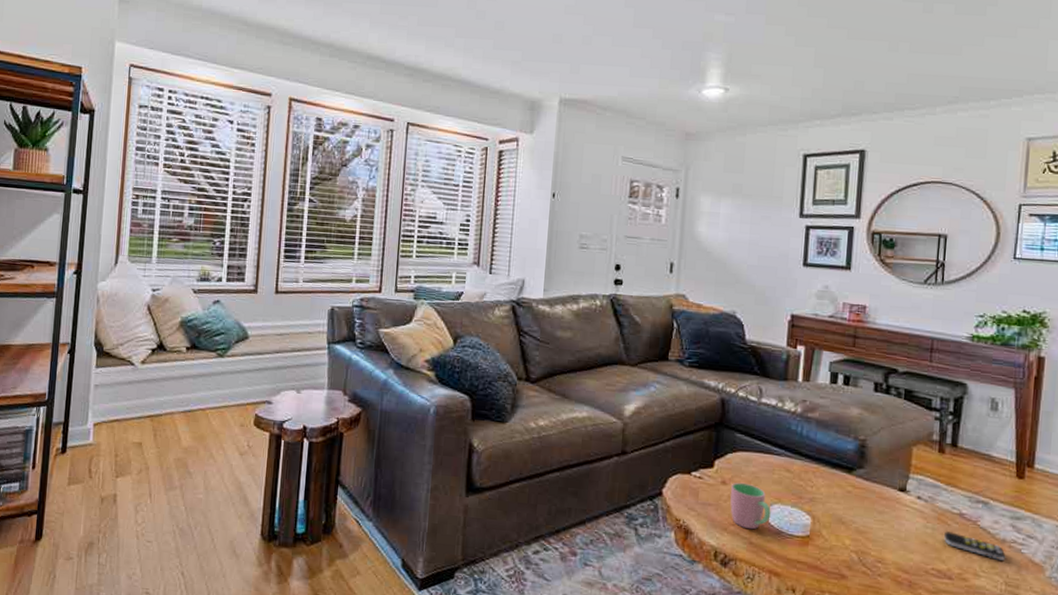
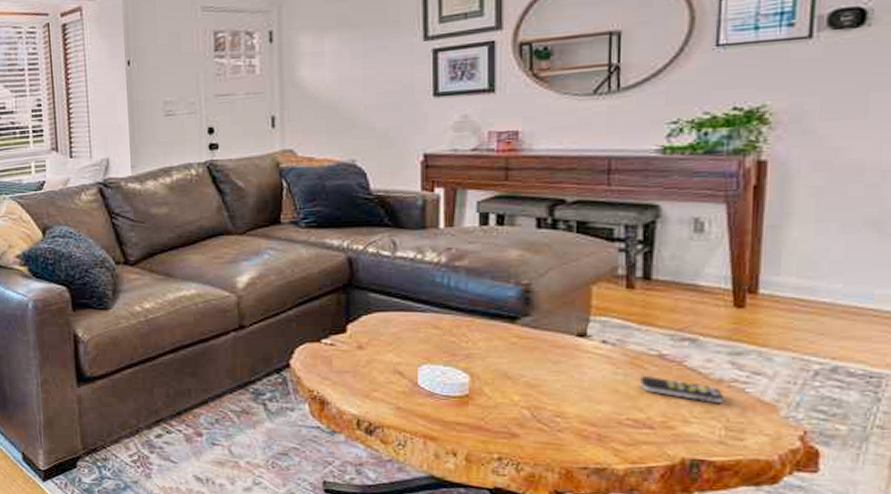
cup: present [730,482,771,530] -> none [370,345,419,394]

